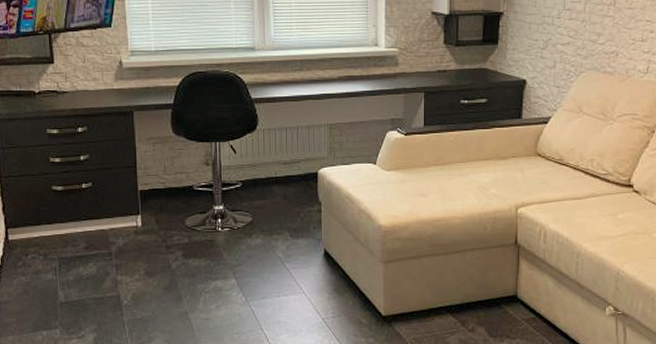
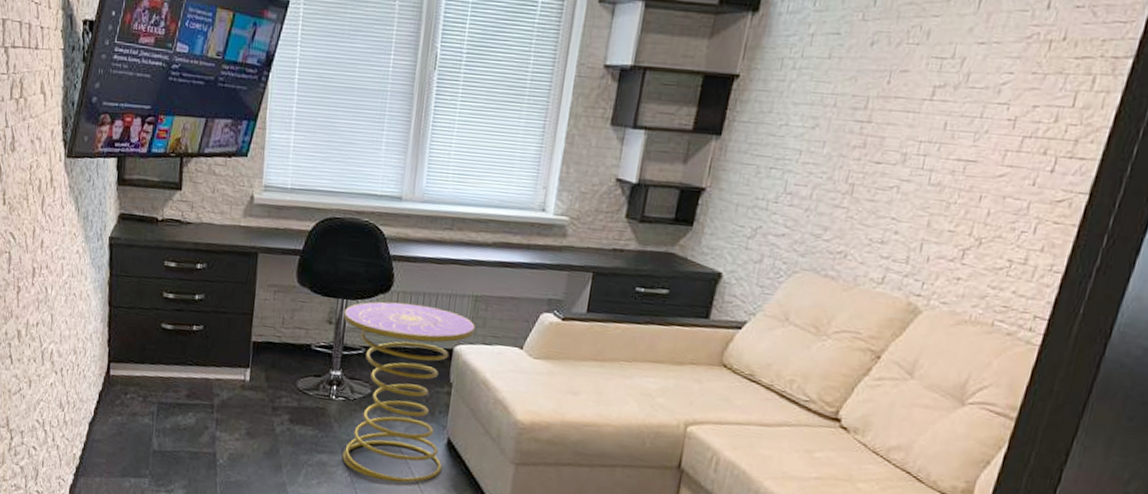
side table: none [218,138,334,295] -> present [341,301,475,483]

